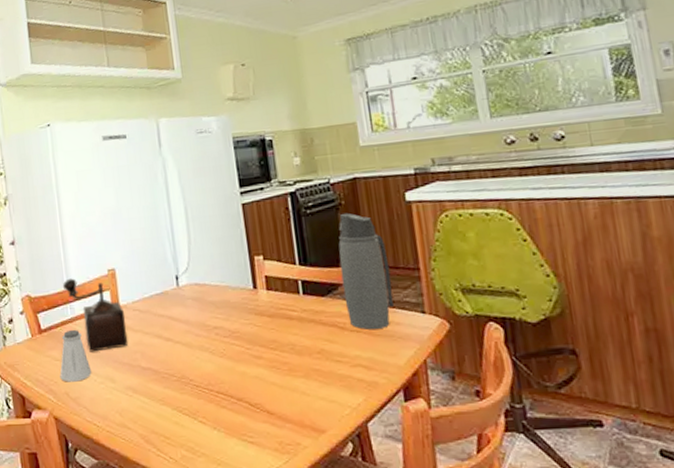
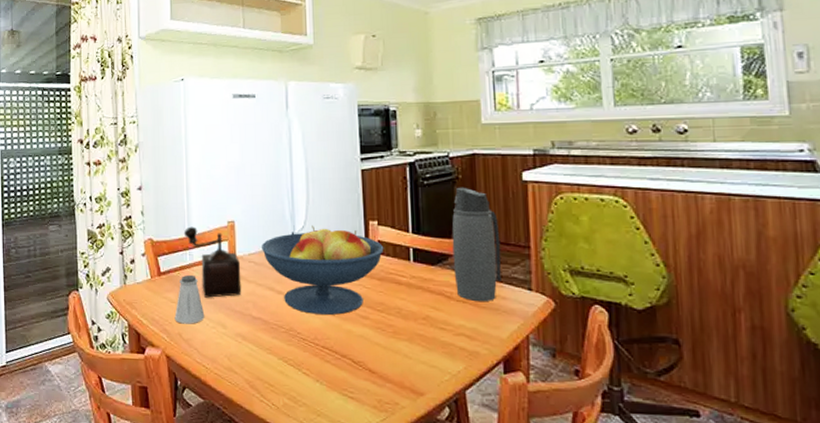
fruit bowl: none [145,266,272,359] -> present [262,225,384,315]

